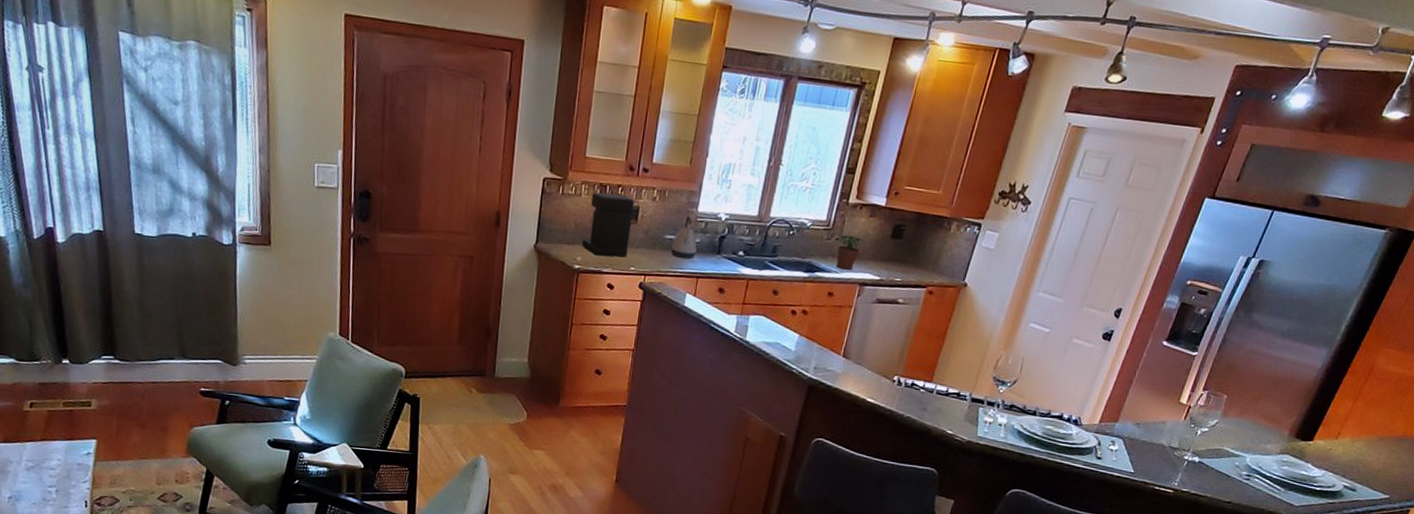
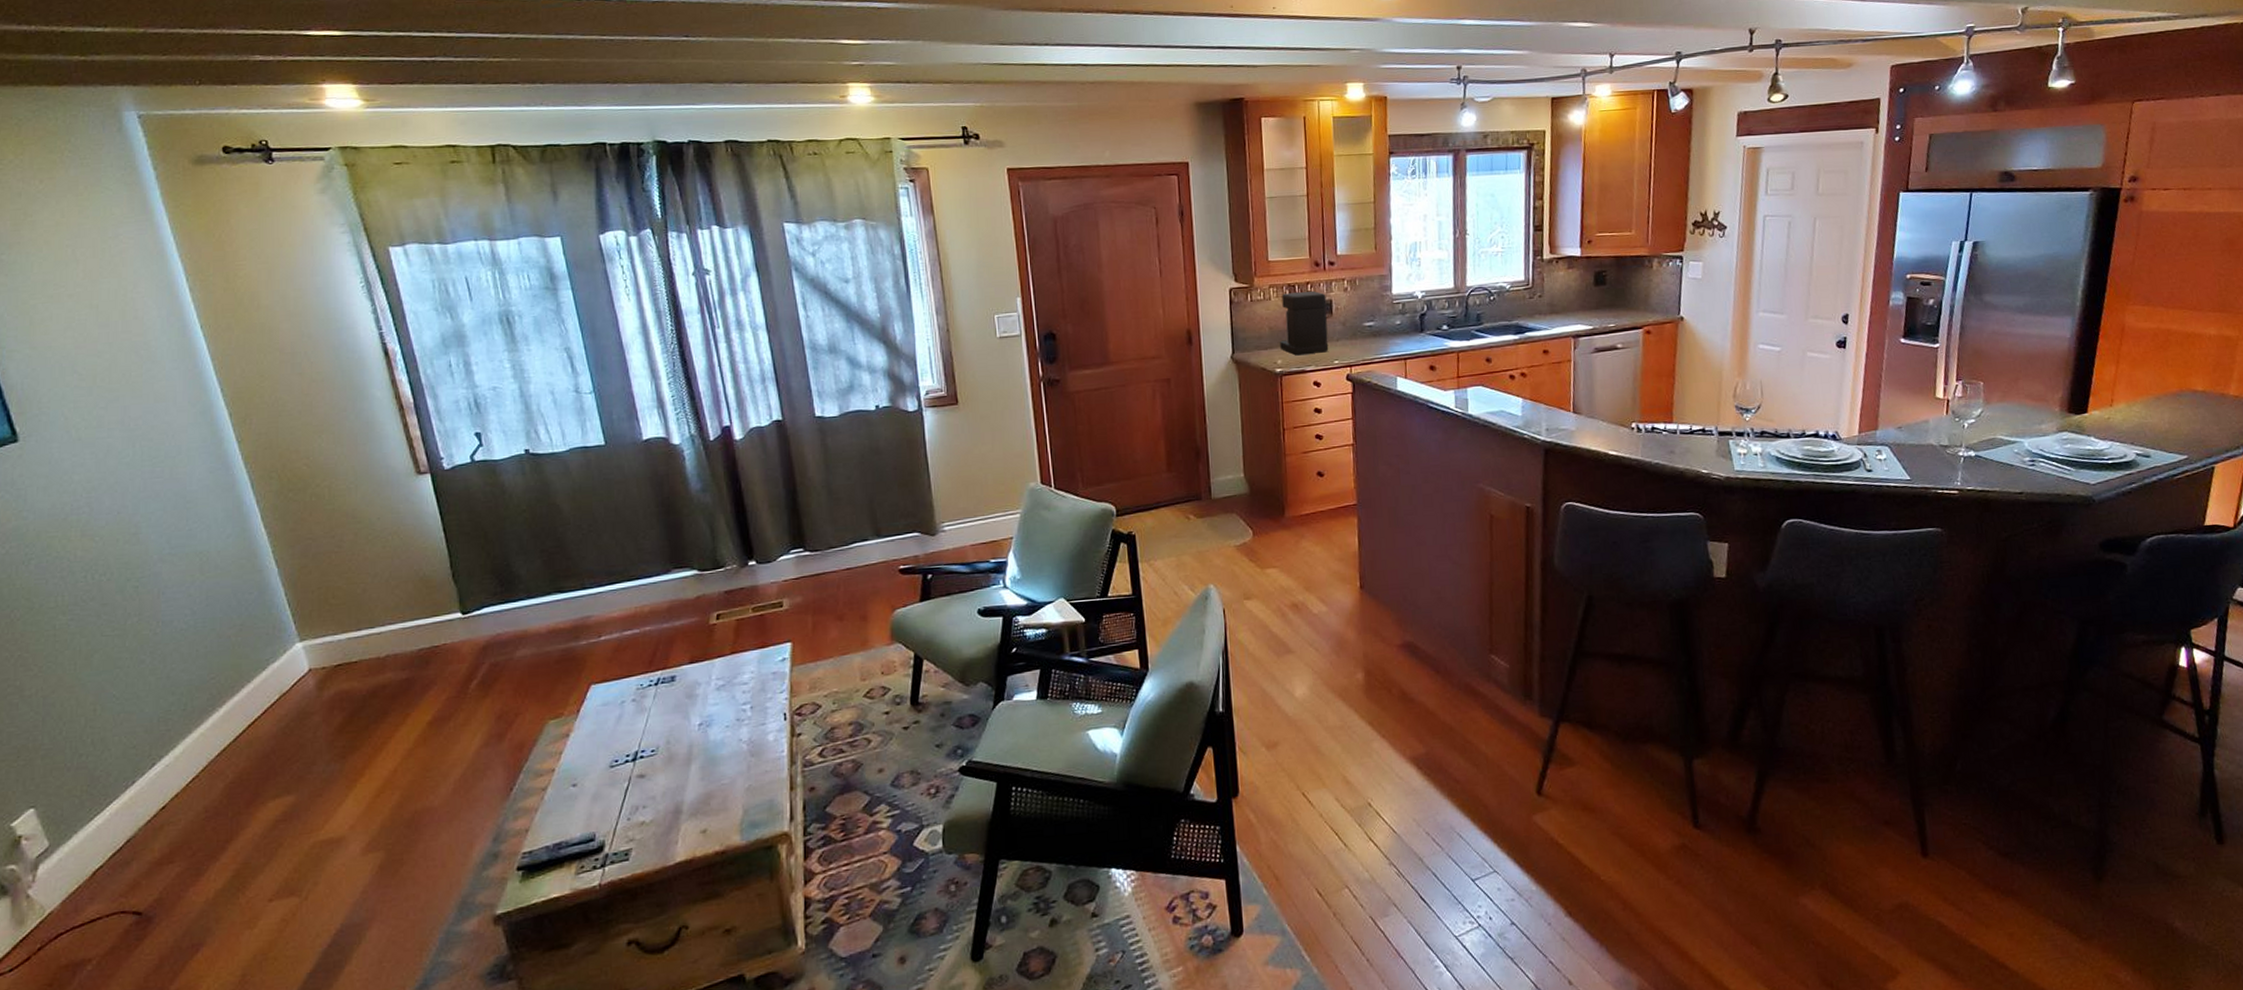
kettle: present [671,214,697,259] -> none [1372,298,1399,343]
potted plant: present [835,235,866,270] -> none [1542,290,1571,325]

